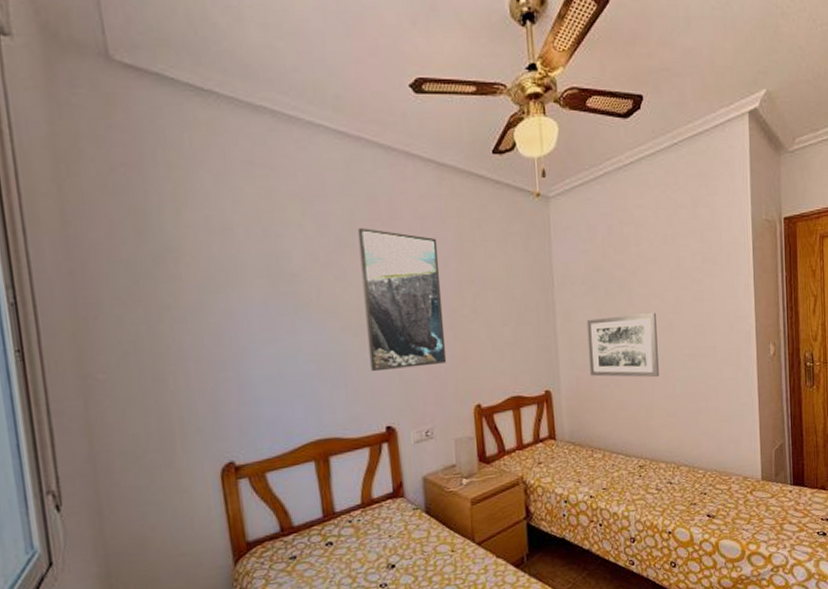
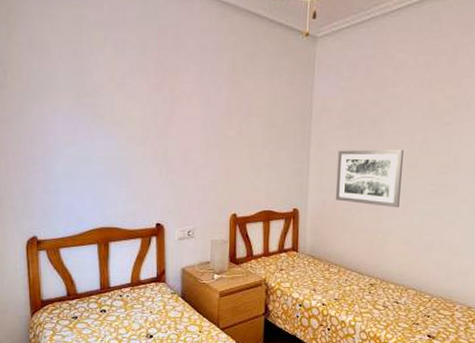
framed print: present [358,228,447,372] -> none [148,55,214,177]

